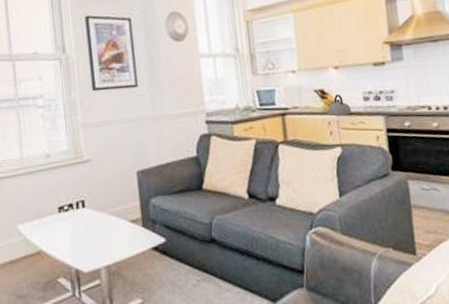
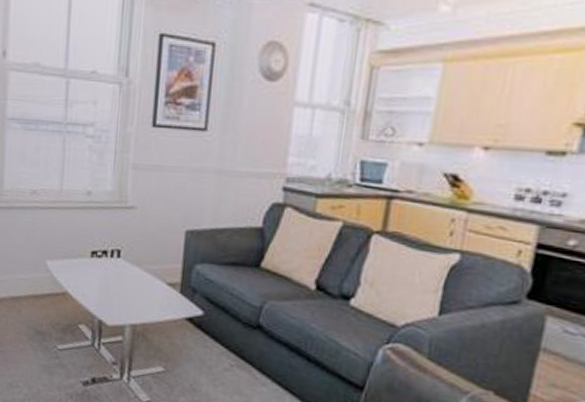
kettle: present [327,94,352,116] -> none [453,185,492,215]

